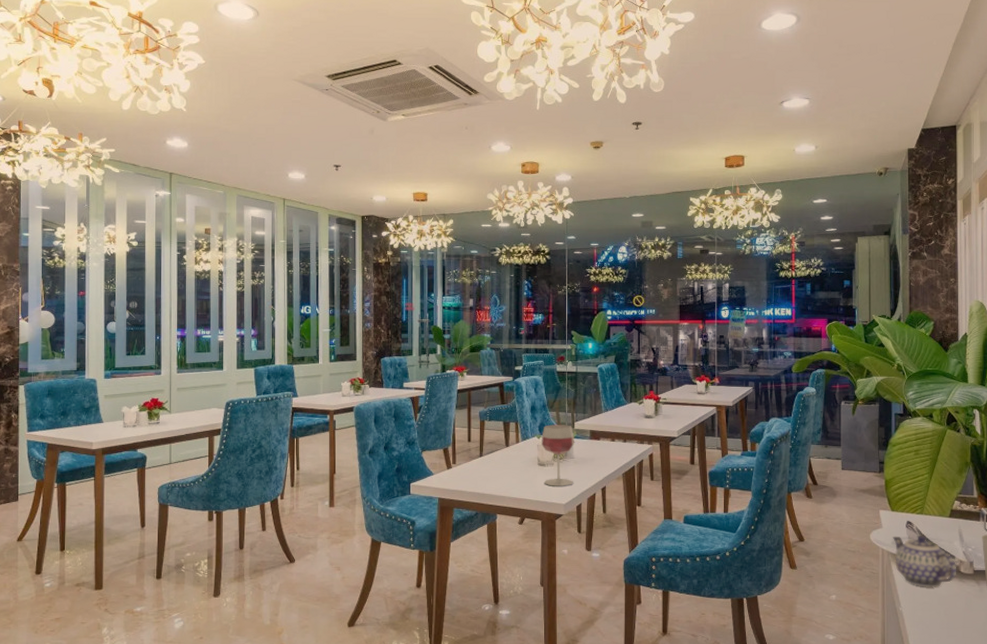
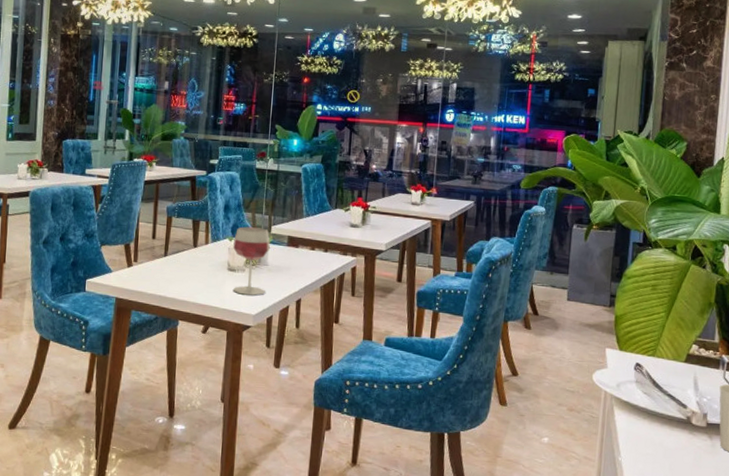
teapot: present [892,535,957,587] -> none [617,378,689,438]

